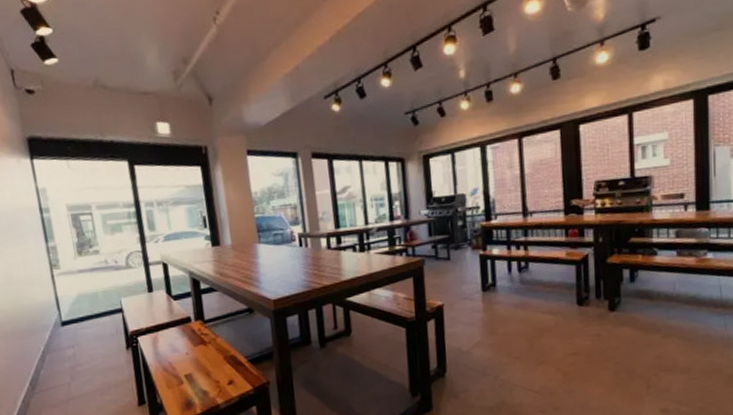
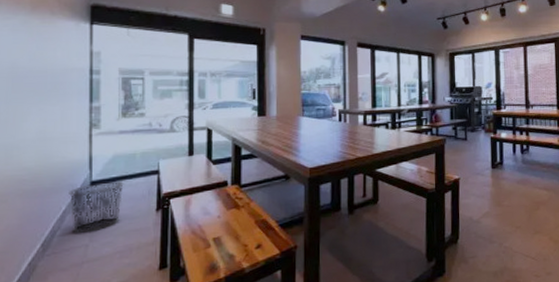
waste bin: none [43,321,95,372] -> present [69,181,124,233]

